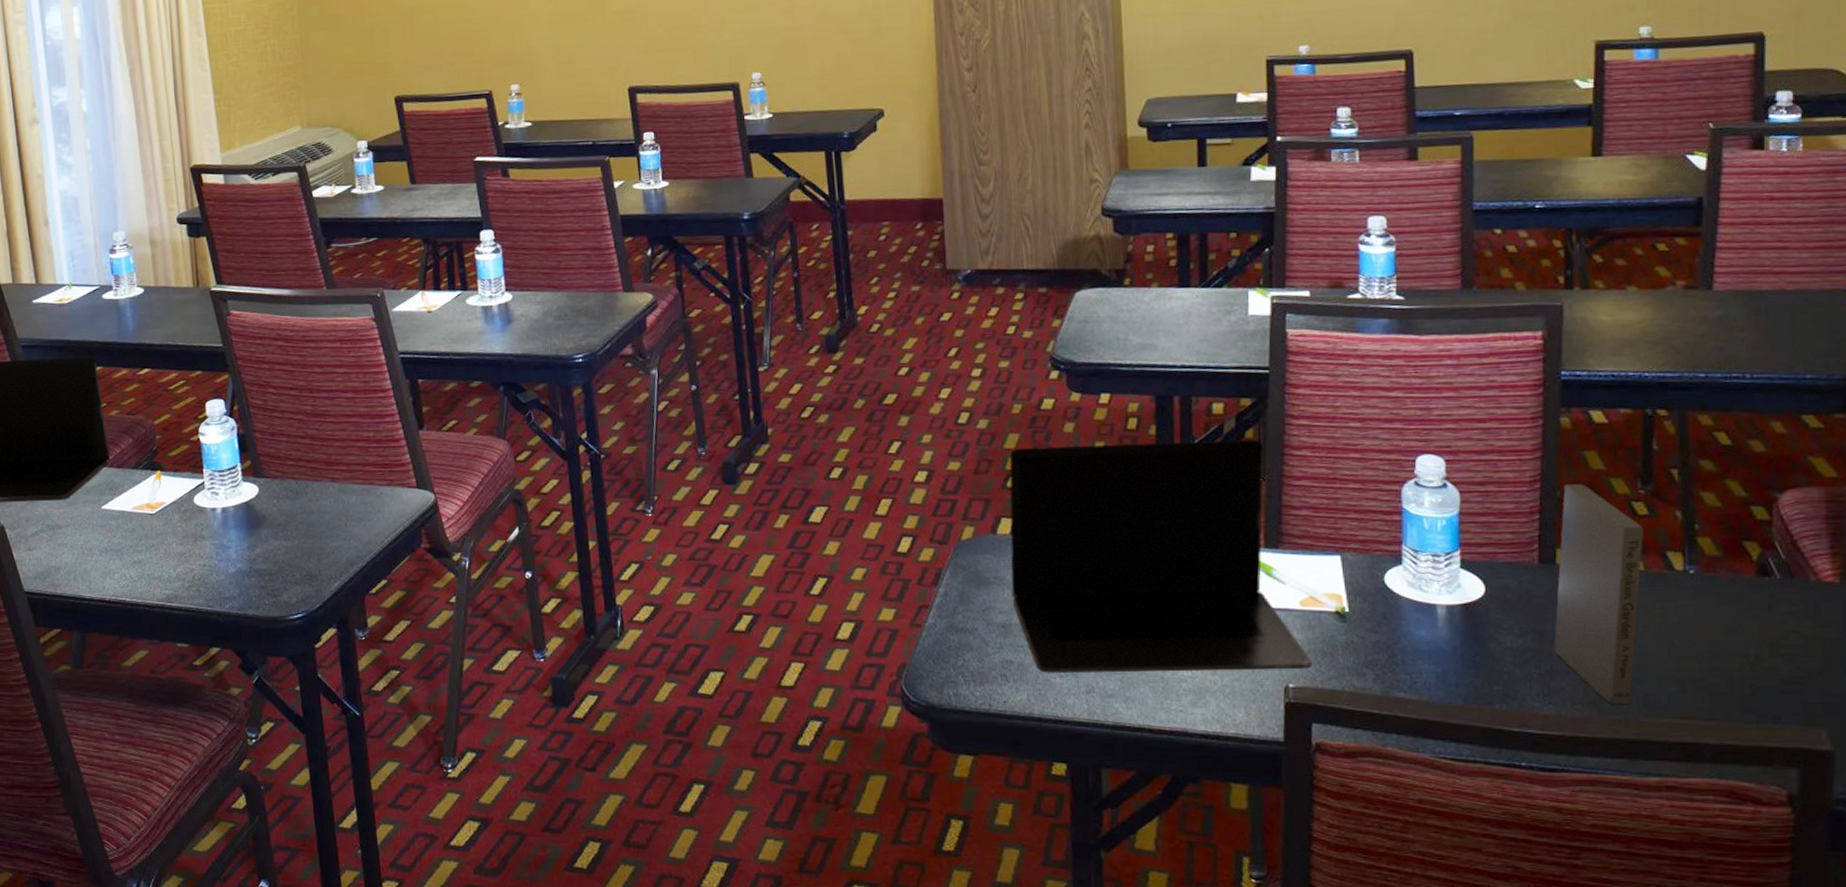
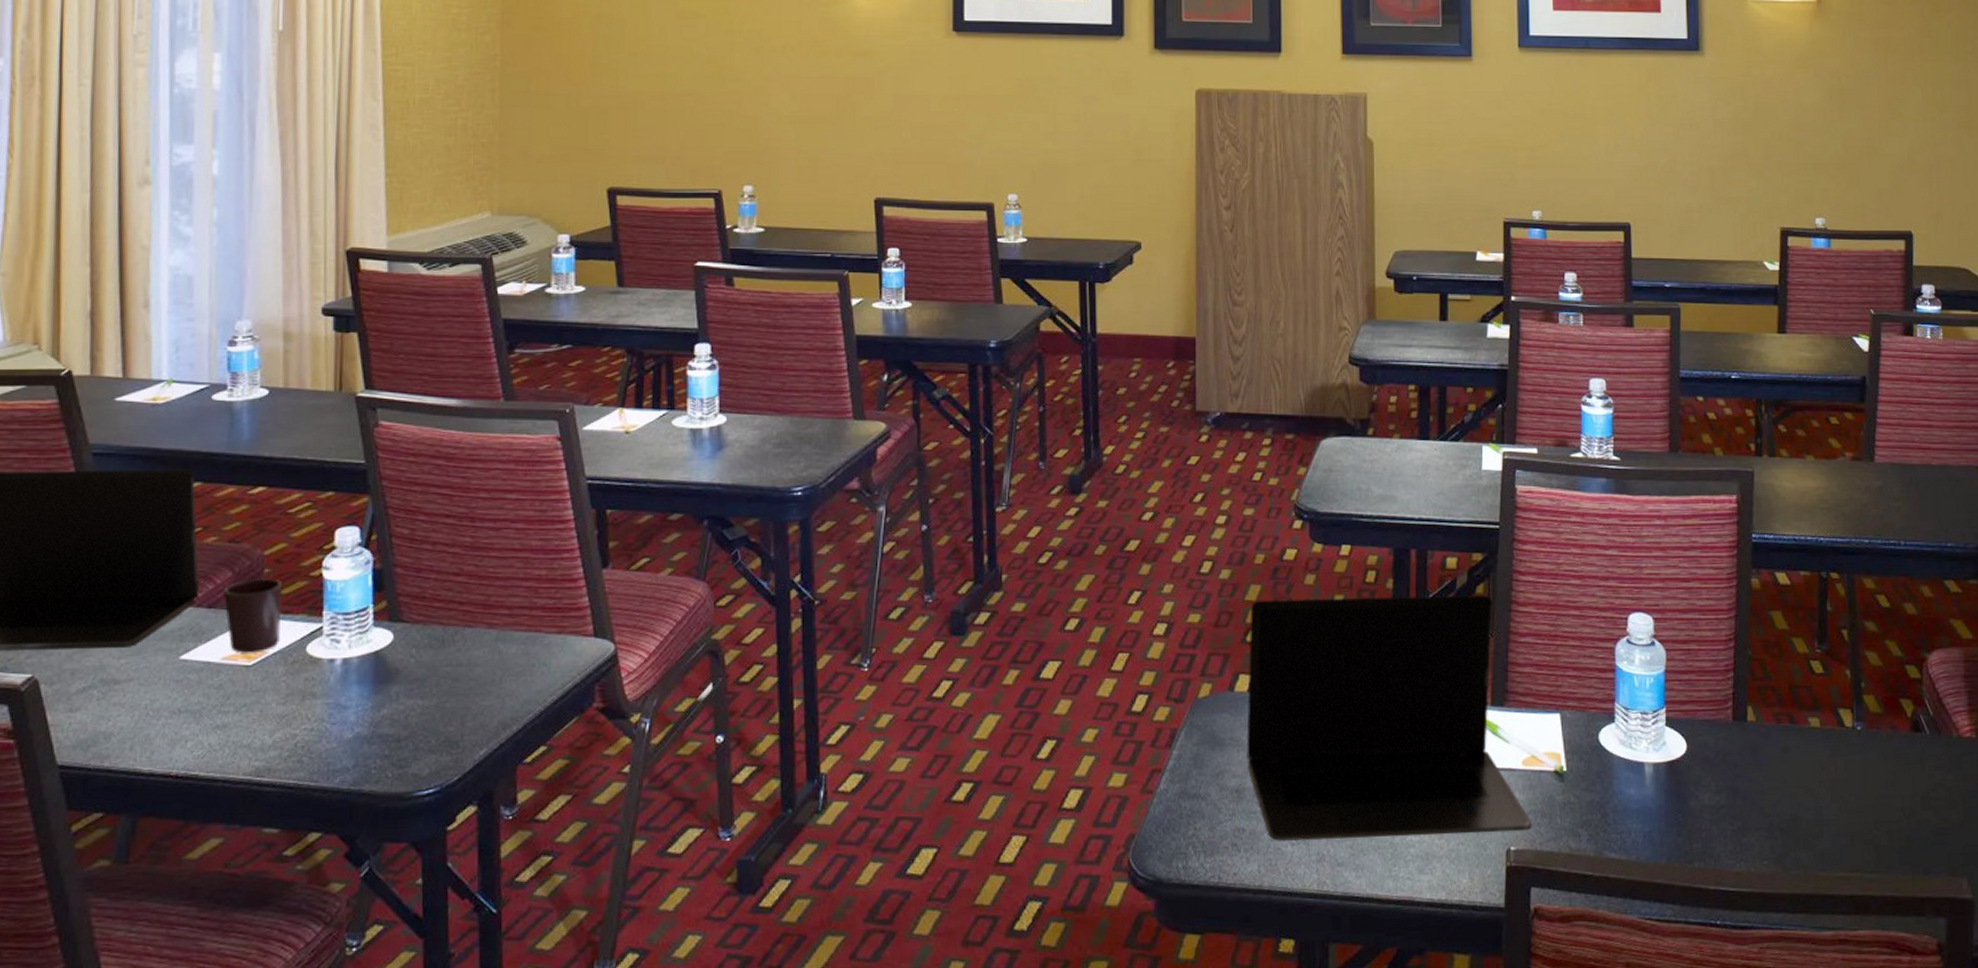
mug: none [128,443,173,503] -> present [224,578,283,652]
book: present [1554,484,1645,706] -> none [1745,643,1821,861]

